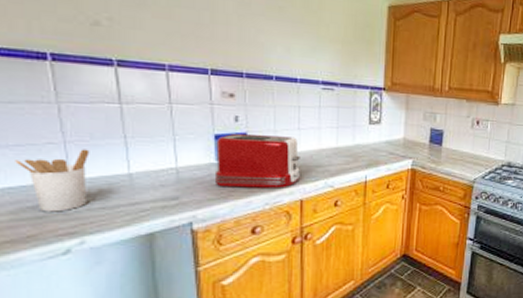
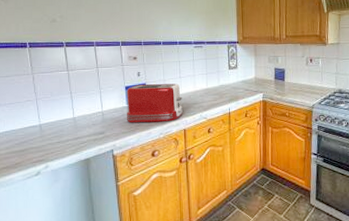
utensil holder: present [15,149,90,212] -> none [9,103,51,147]

